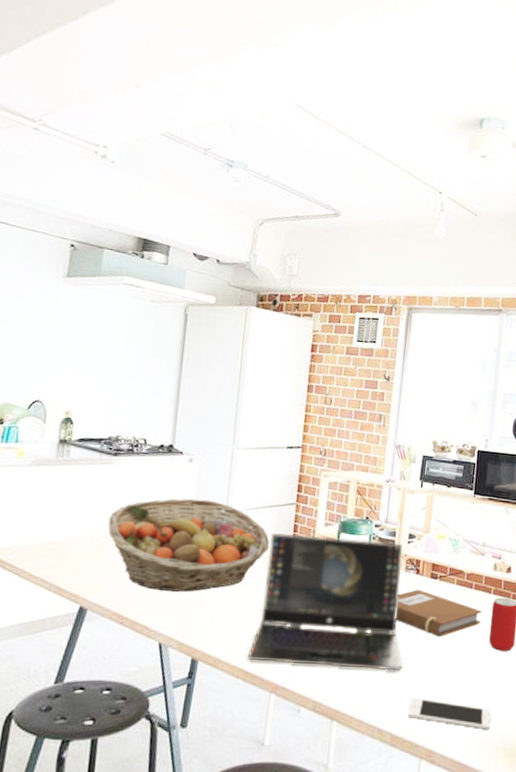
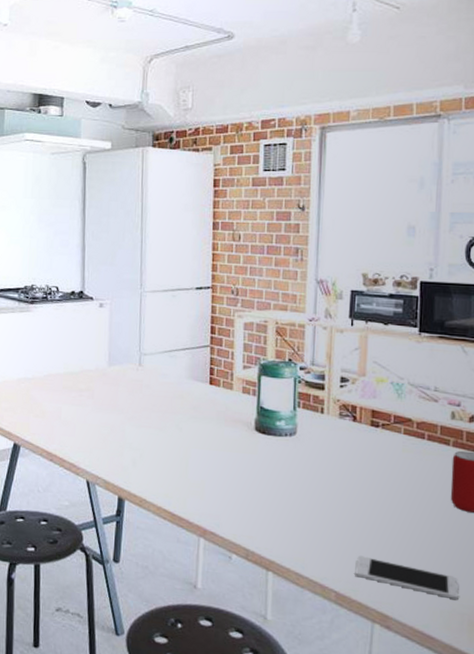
fruit basket: present [108,498,271,592] -> none [32,342,187,433]
laptop computer: present [248,532,403,671] -> none [174,375,343,525]
notebook: present [396,589,481,637] -> none [331,438,439,492]

